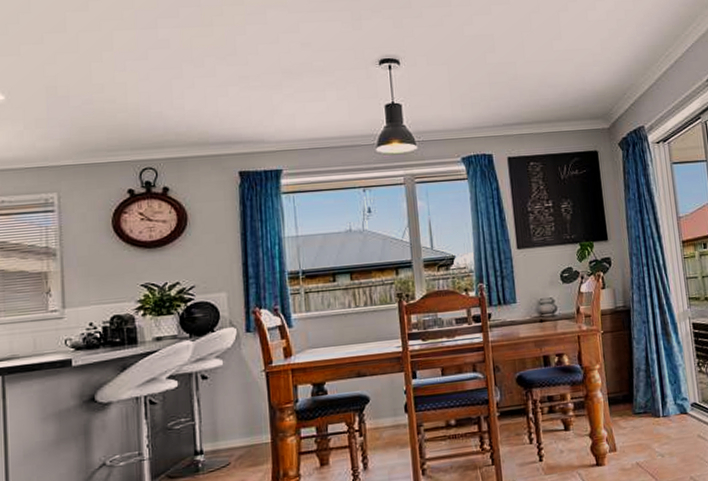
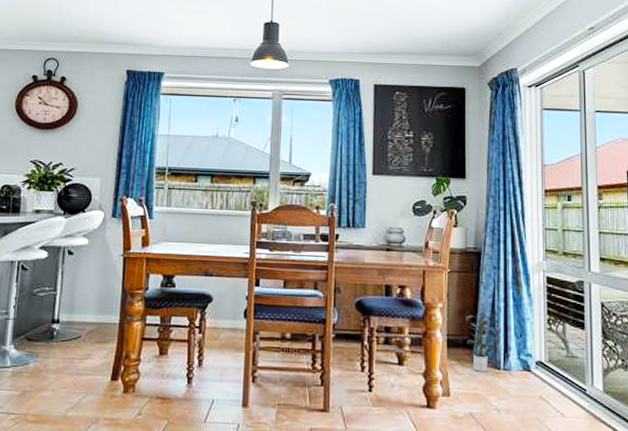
potted plant: none [622,371,657,423] -> present [465,315,500,372]

